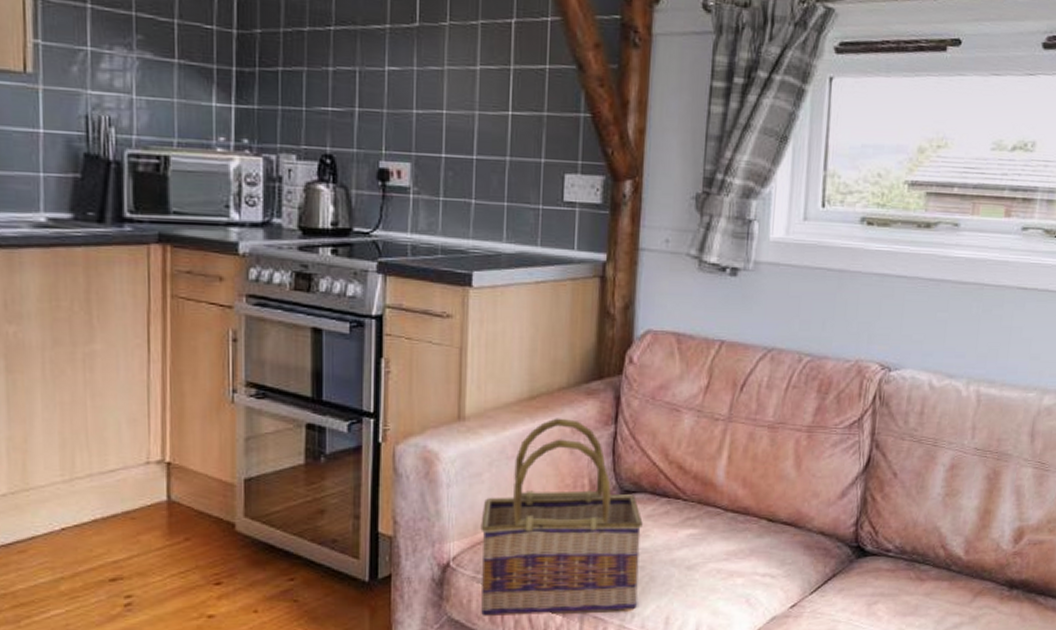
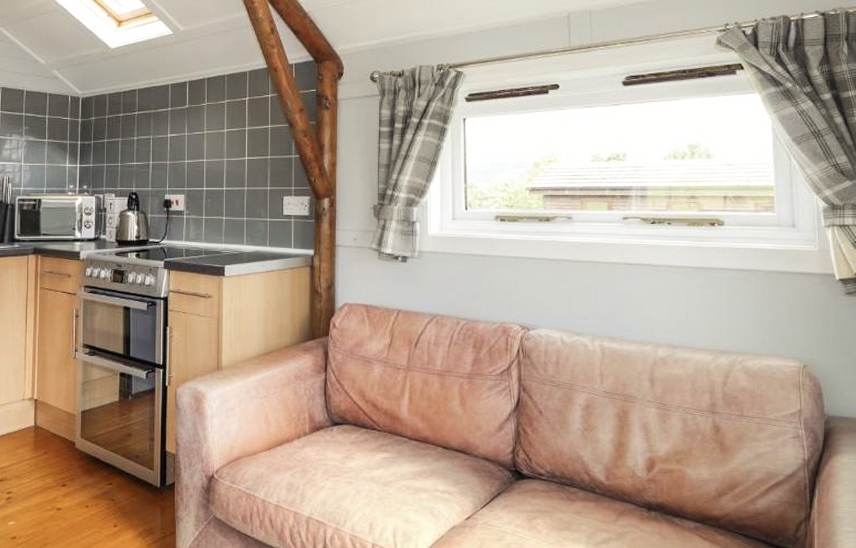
basket: present [480,418,643,616] -> none [234,368,349,517]

